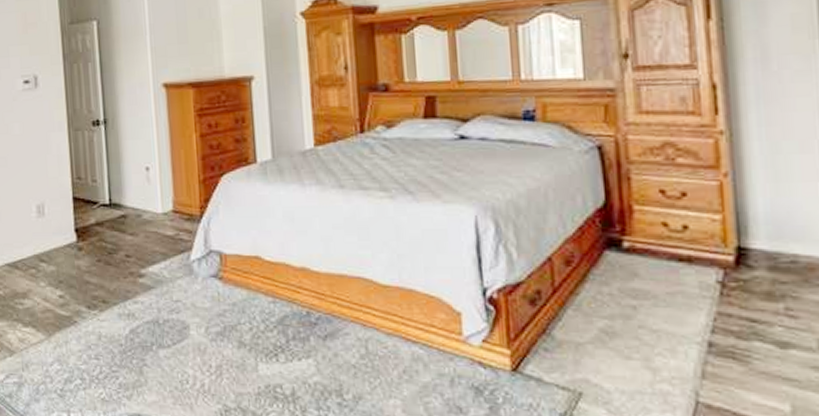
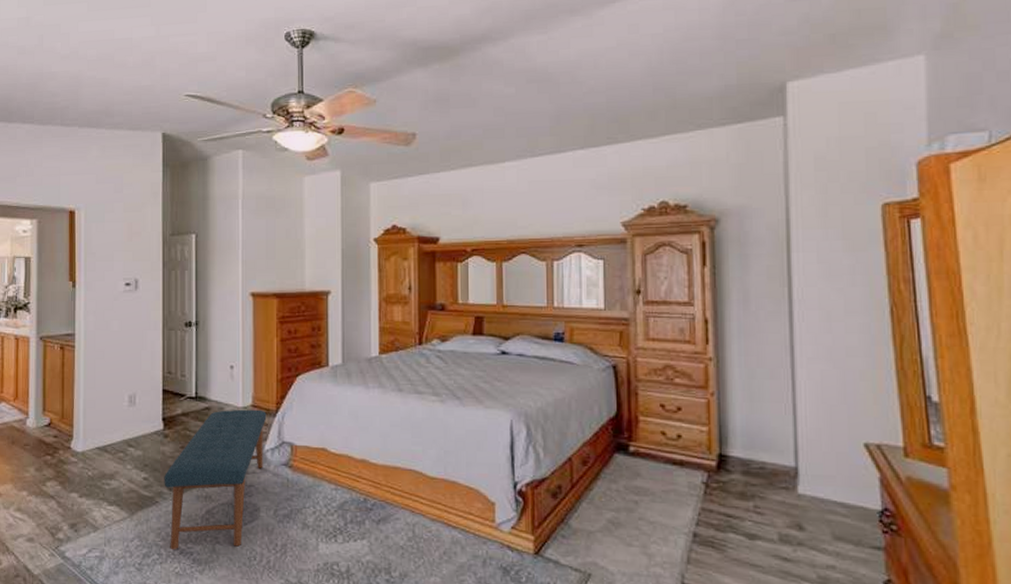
bench: none [81,215,190,375] -> present [164,409,267,550]

